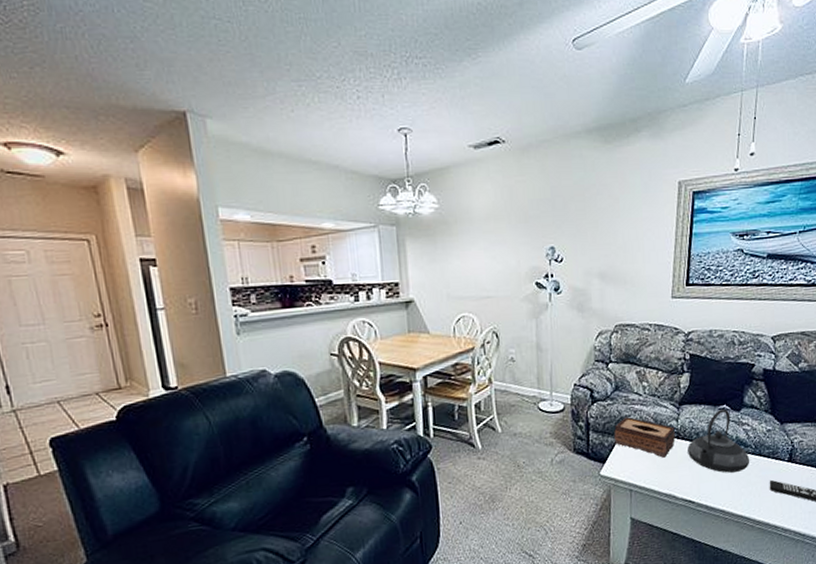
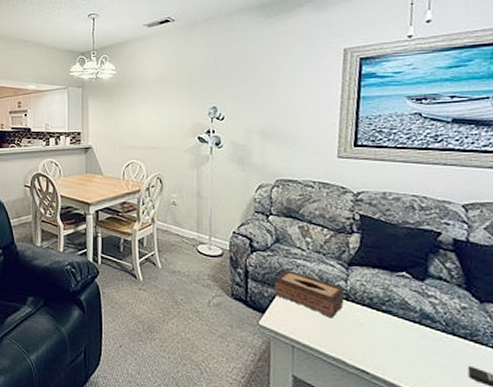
teapot: present [688,409,750,473] -> none [359,276,440,349]

